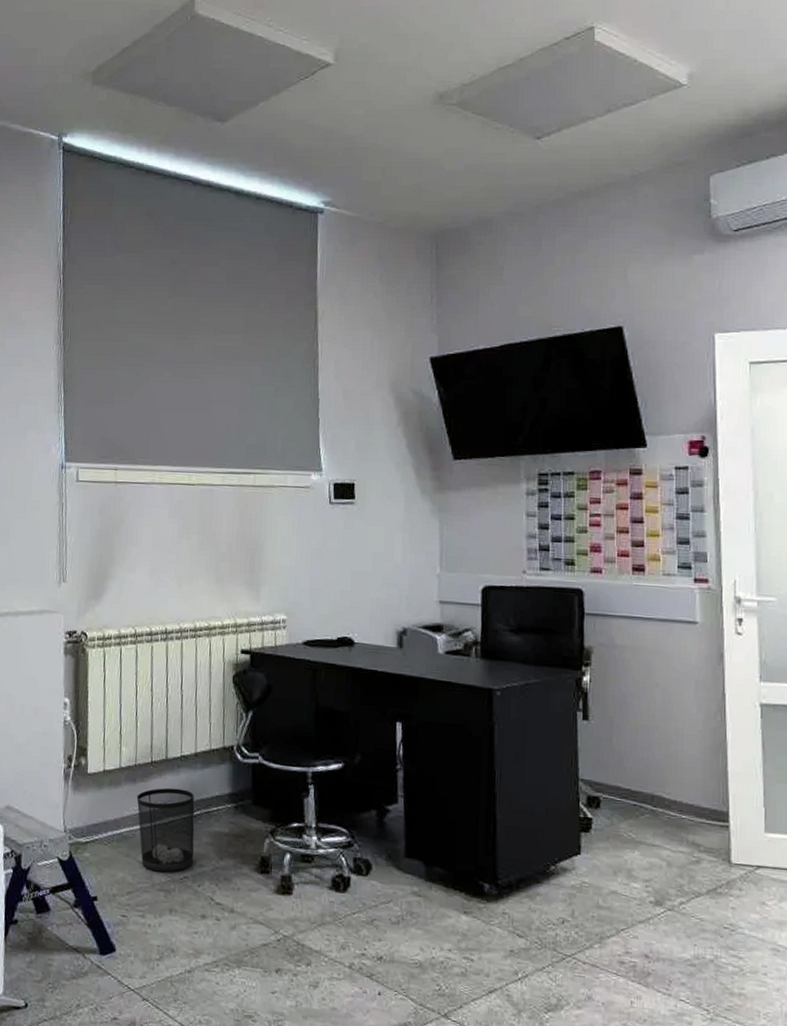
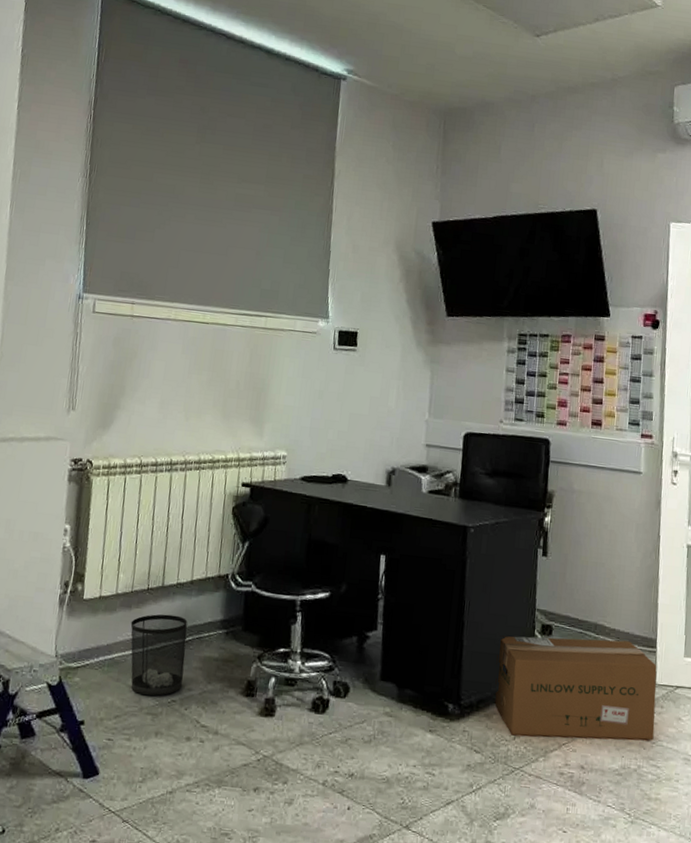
box: none [536,808,733,928] -> present [495,635,657,741]

